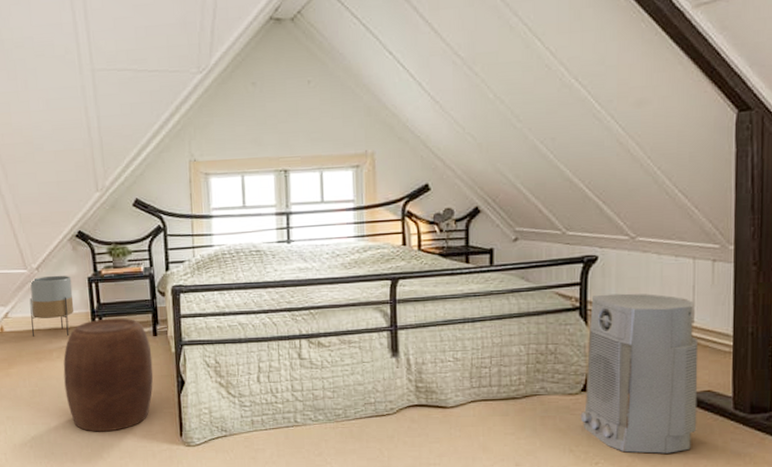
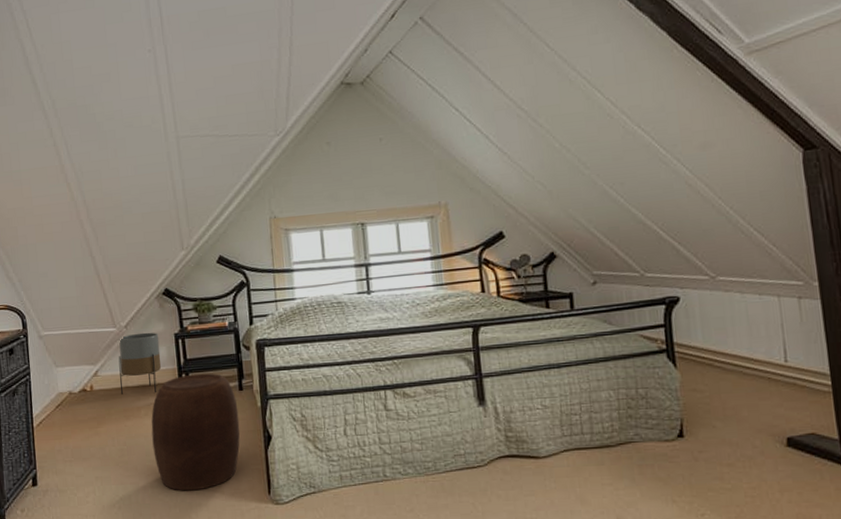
air purifier: present [580,293,699,454] -> none [677,333,806,503]

